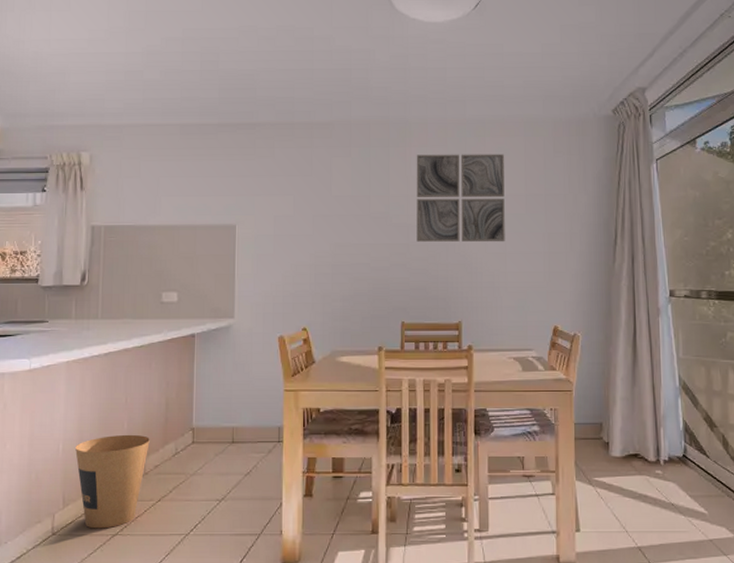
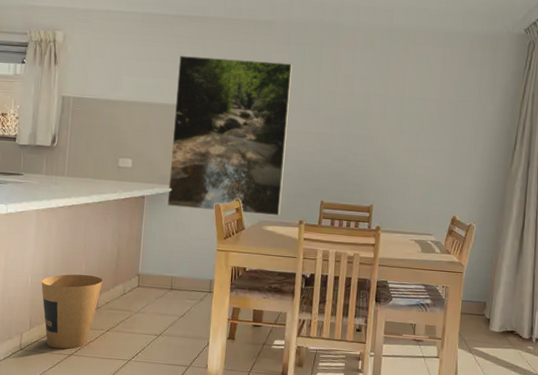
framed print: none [222,168,357,344] -> present [167,56,293,216]
wall art: present [416,154,505,243] -> none [340,56,423,140]

